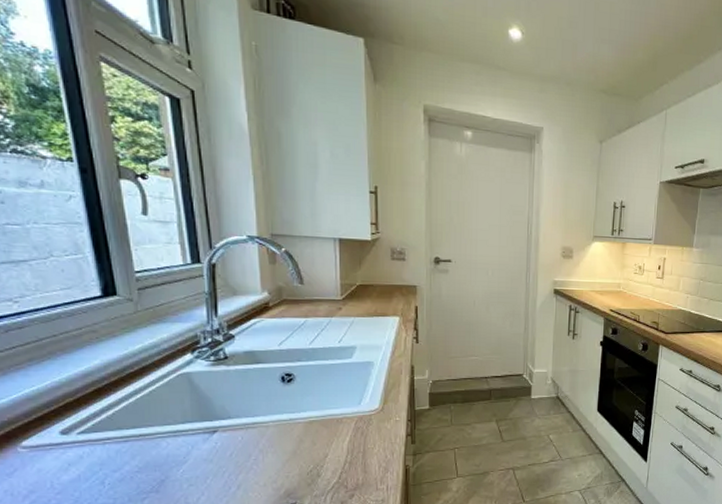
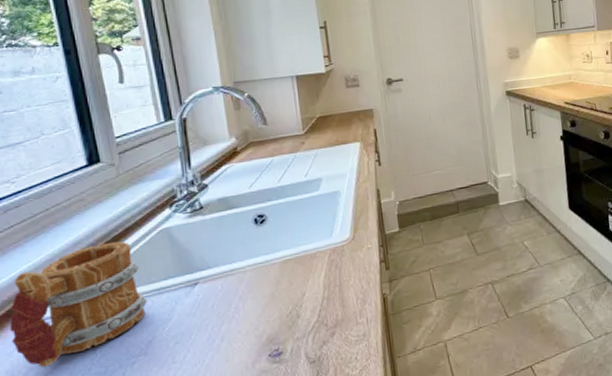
mug: none [9,379,161,491] -> present [9,241,147,368]

